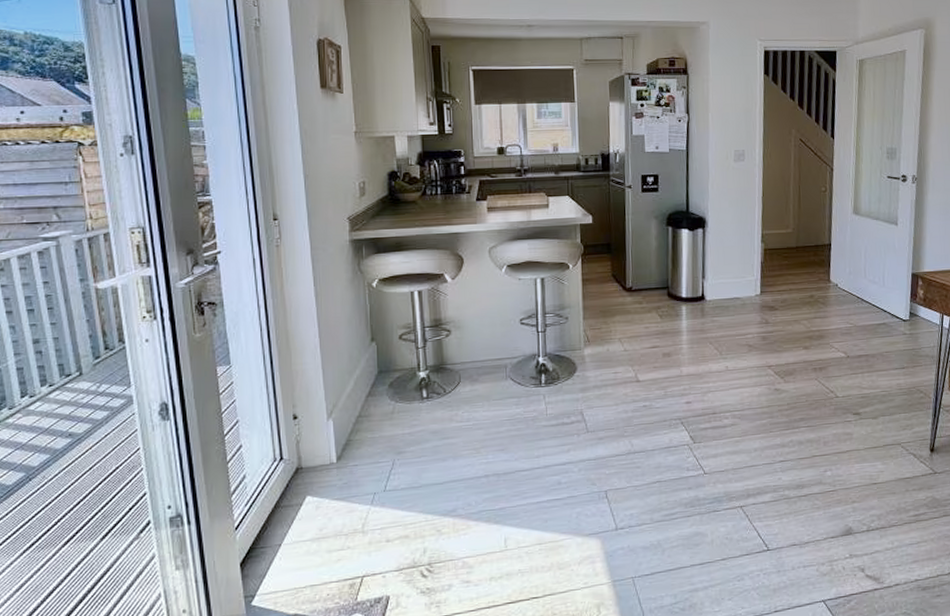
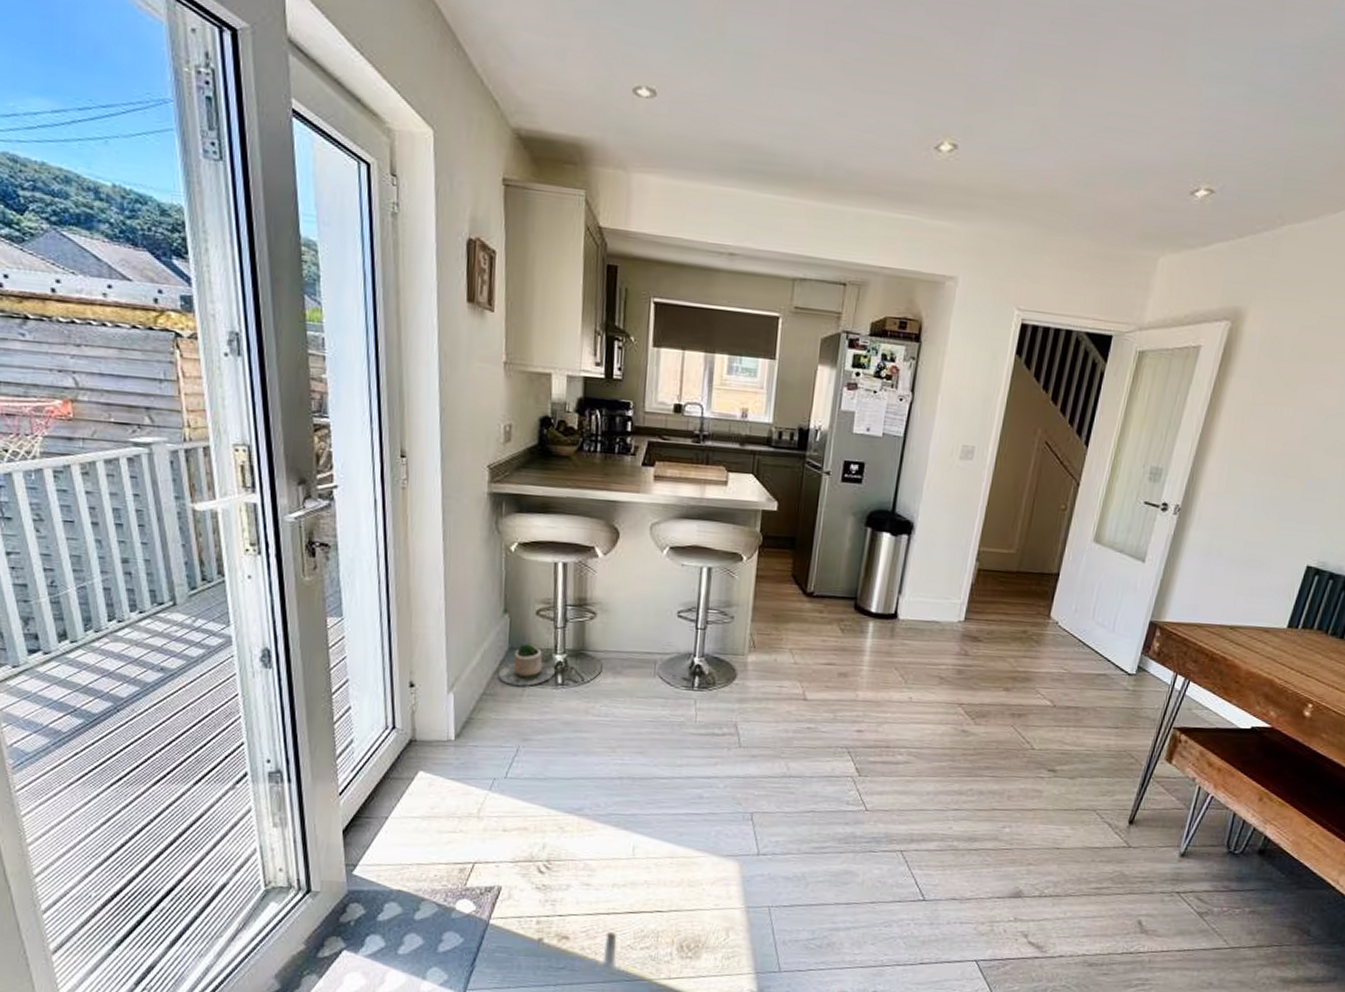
potted plant: none [371,366,421,405] -> present [499,644,556,686]

